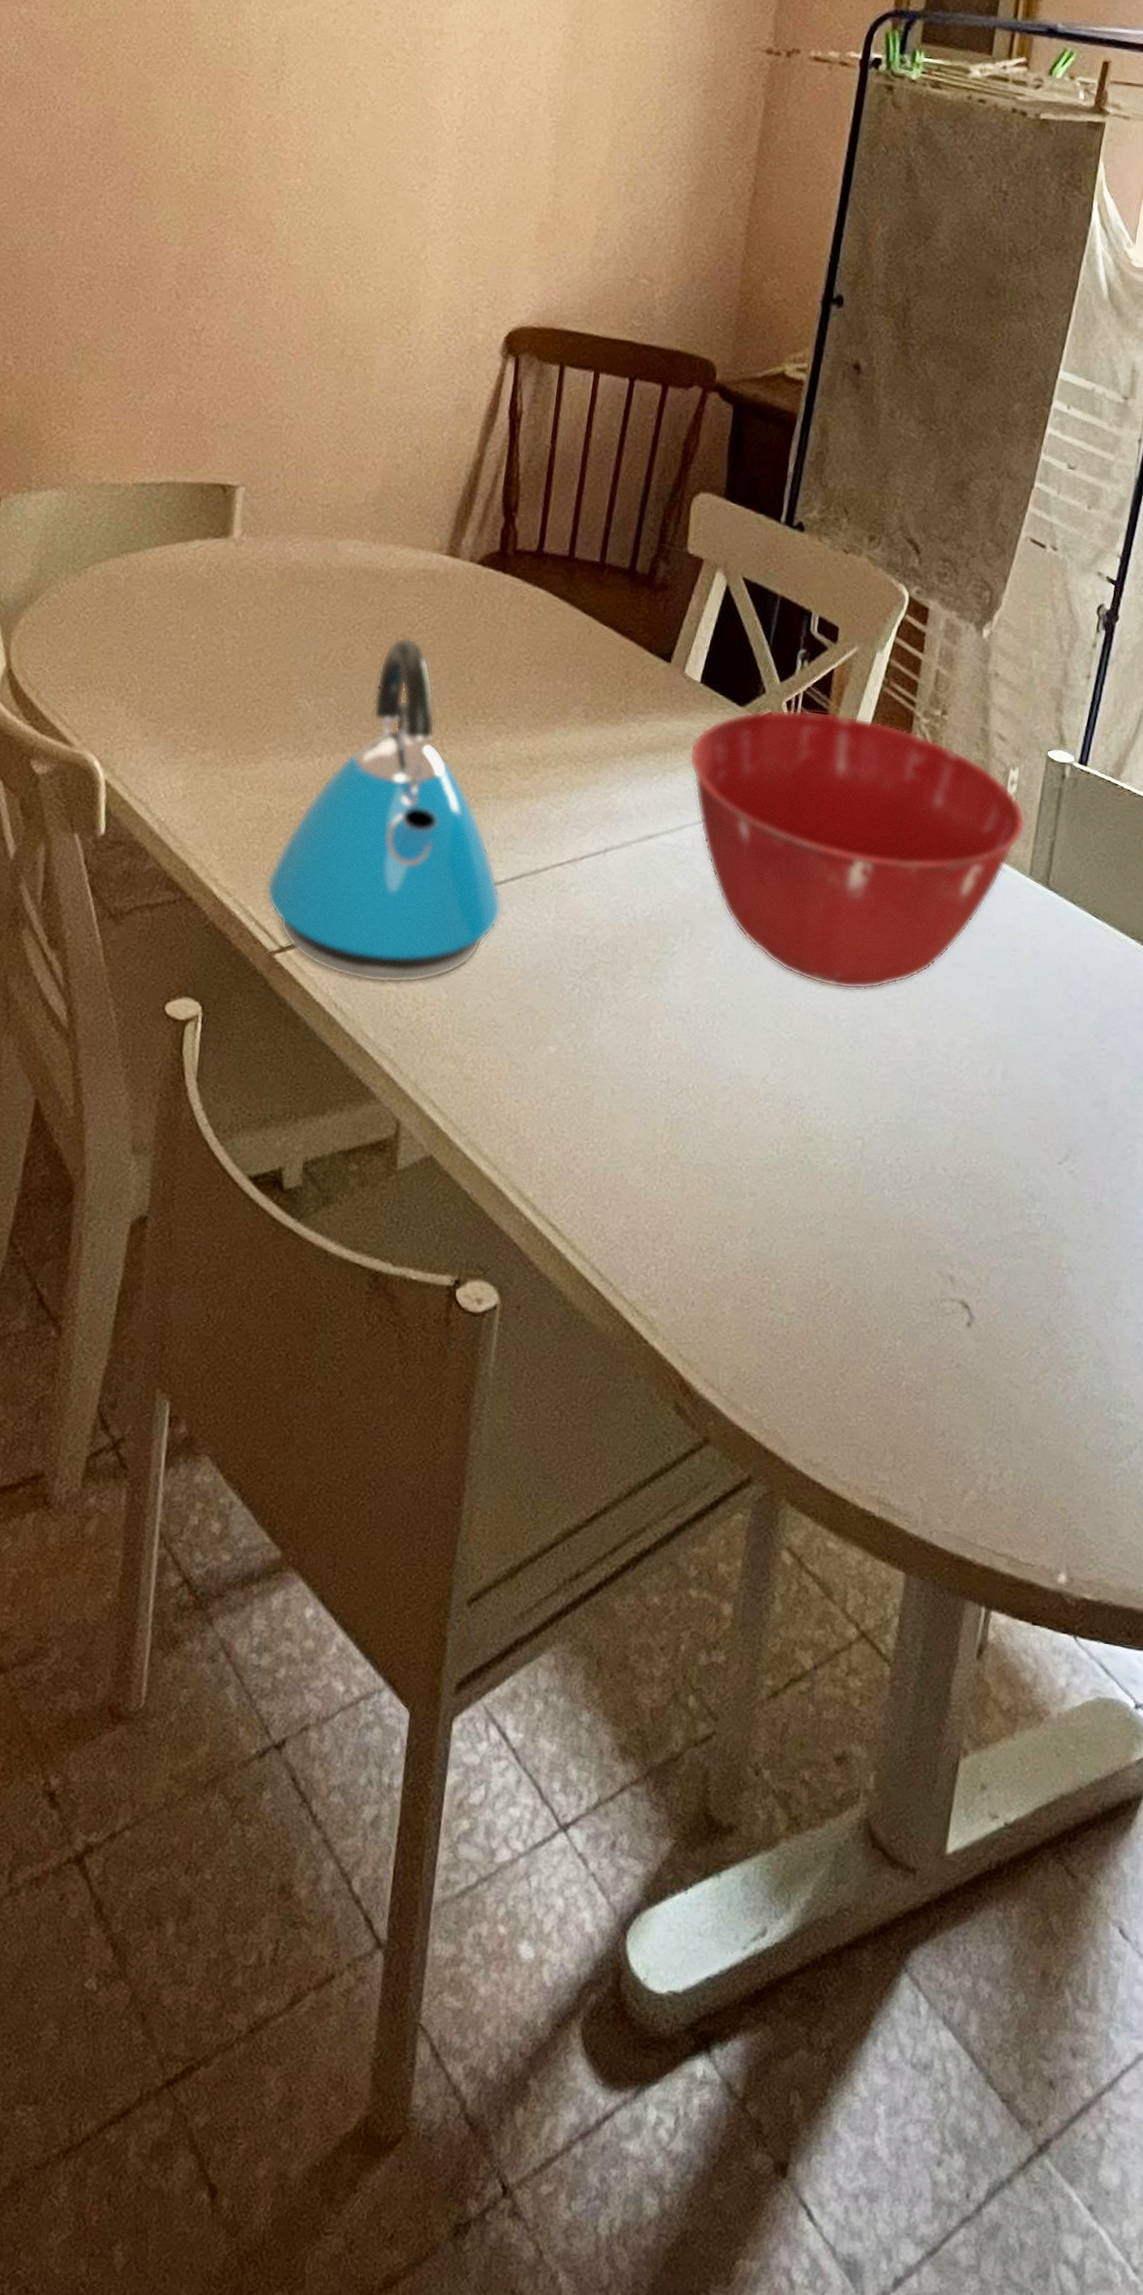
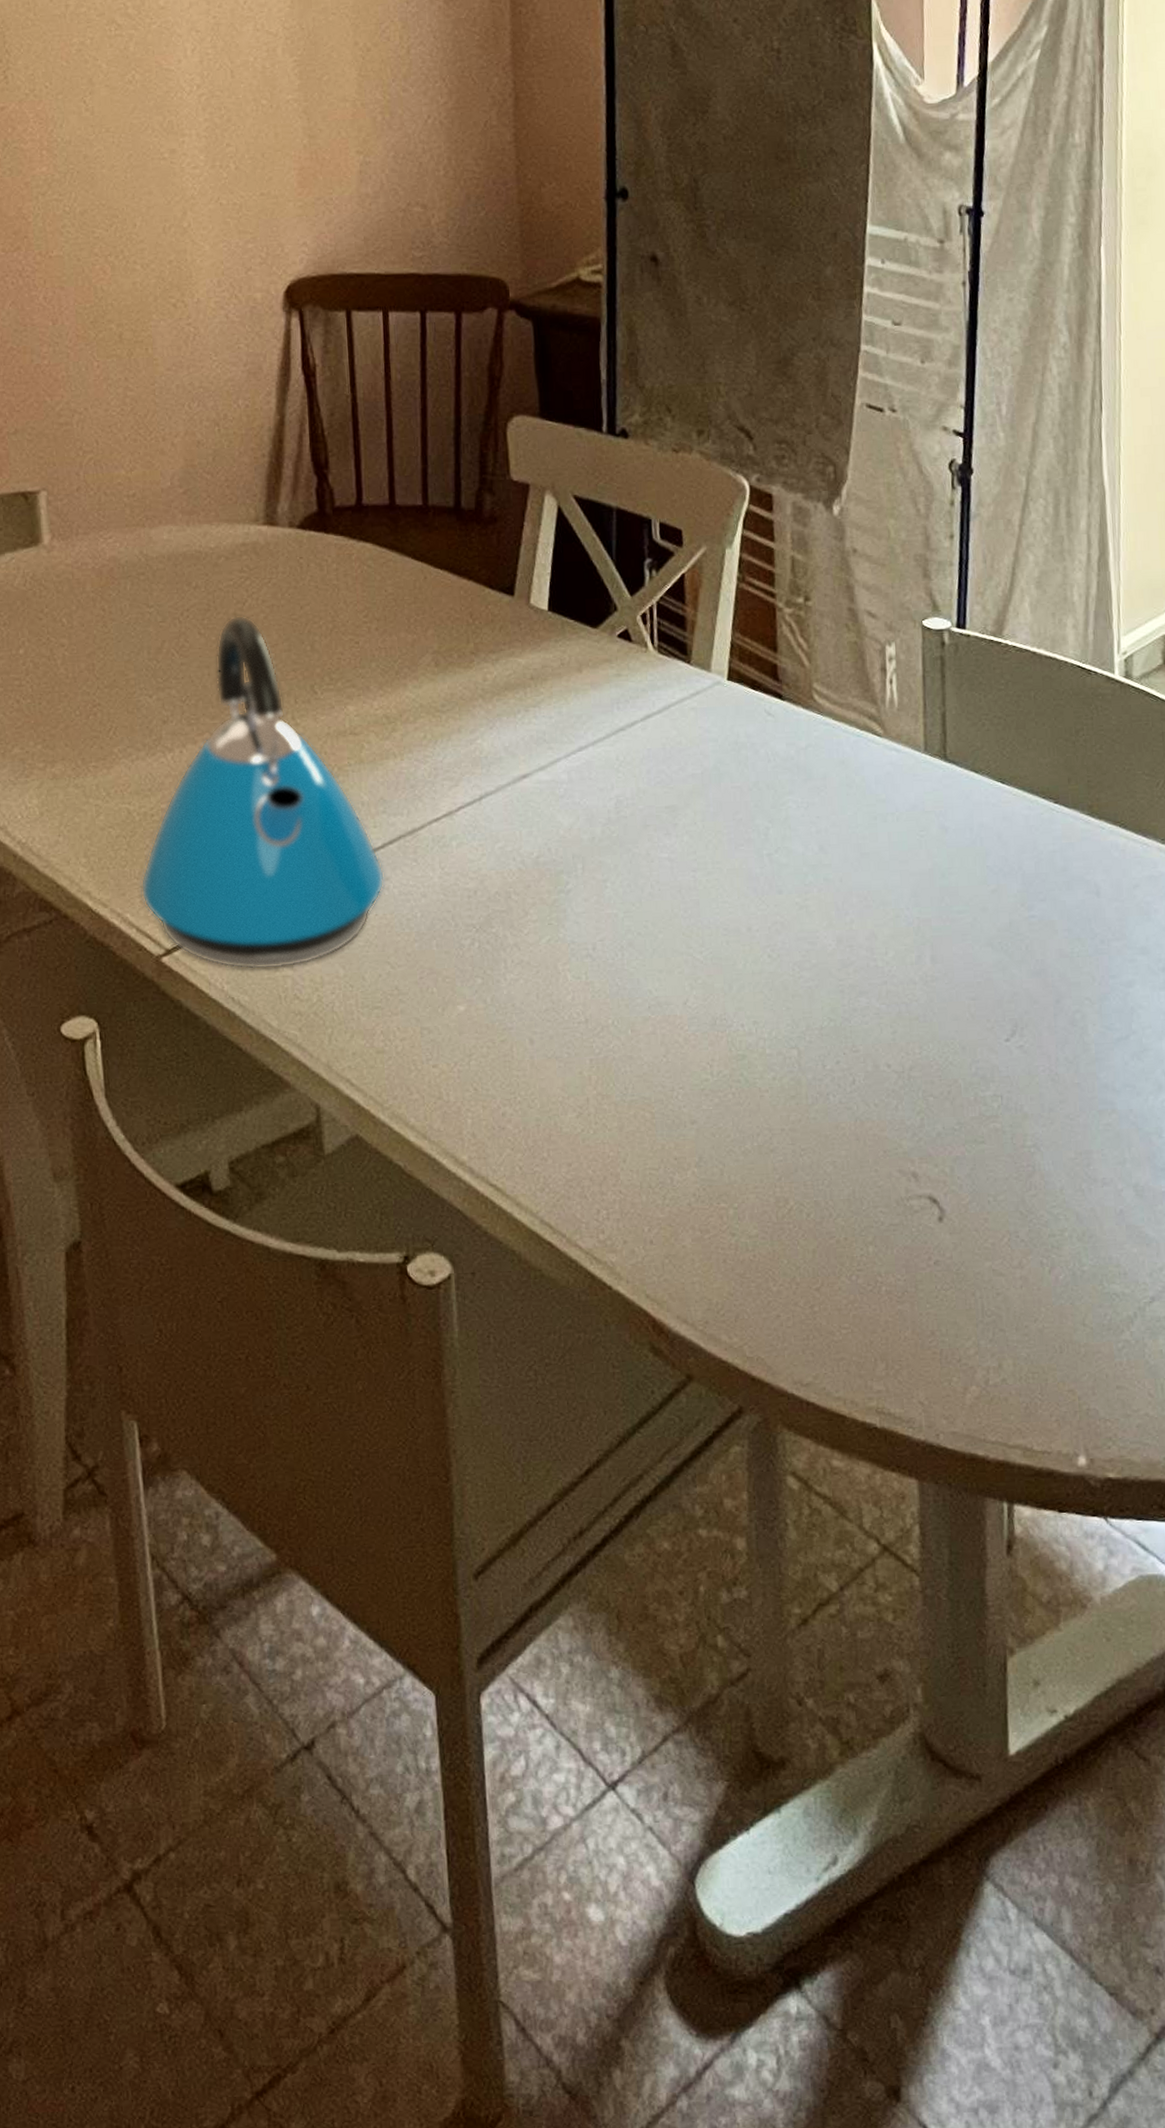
mixing bowl: present [689,709,1026,990] -> none [549,618,912,899]

